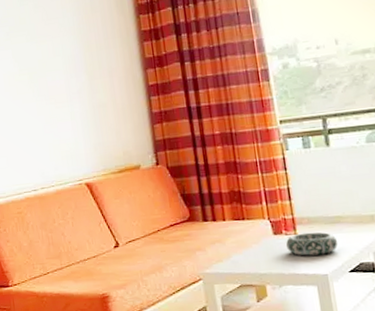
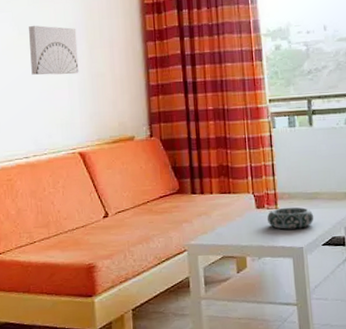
wall art: none [29,60,81,109] -> present [29,25,79,75]

